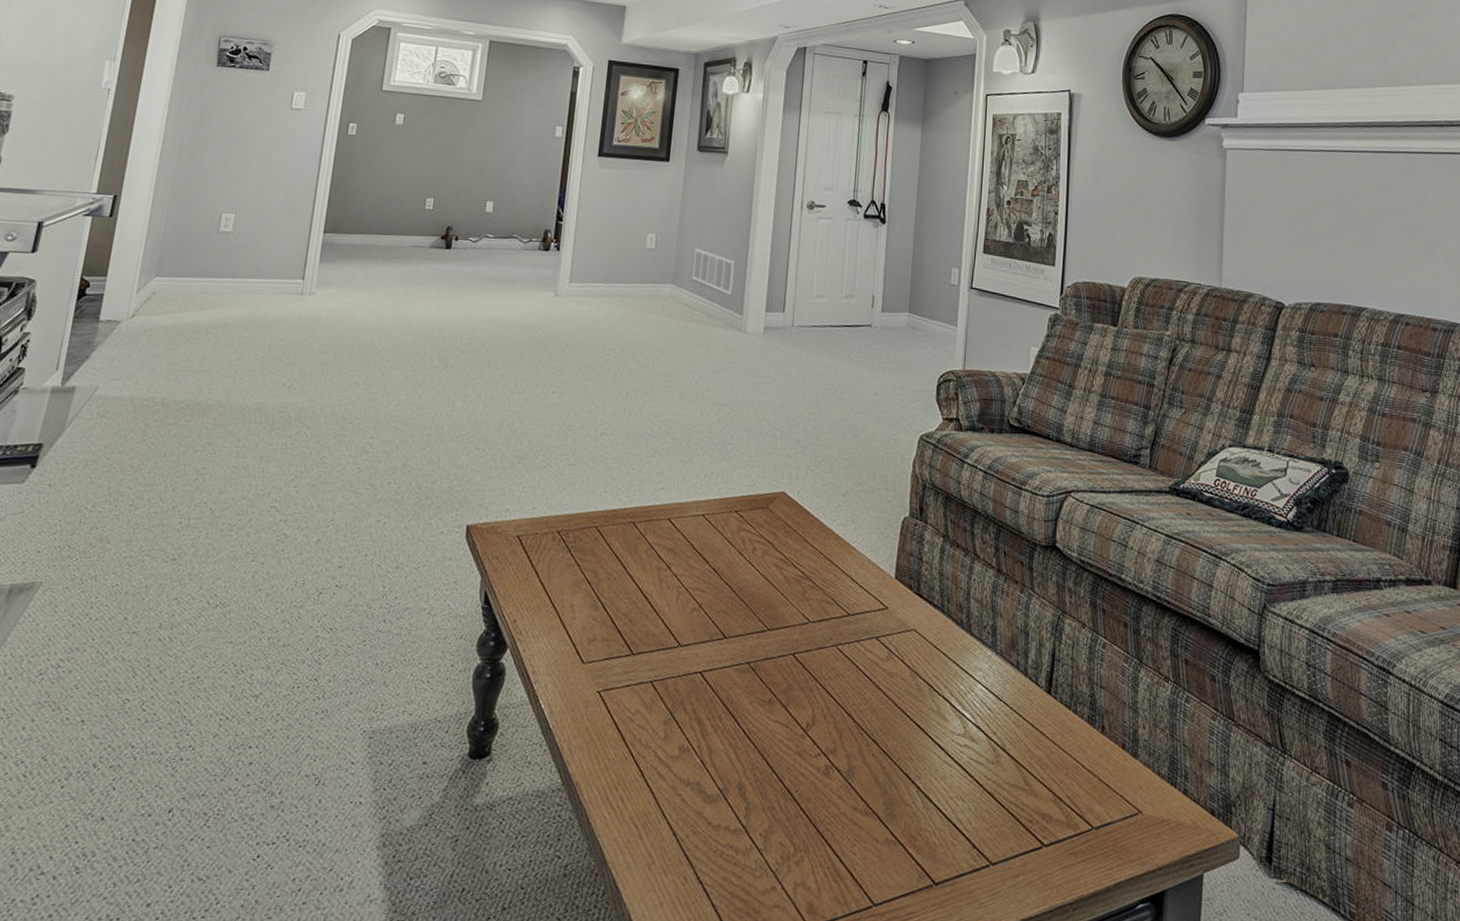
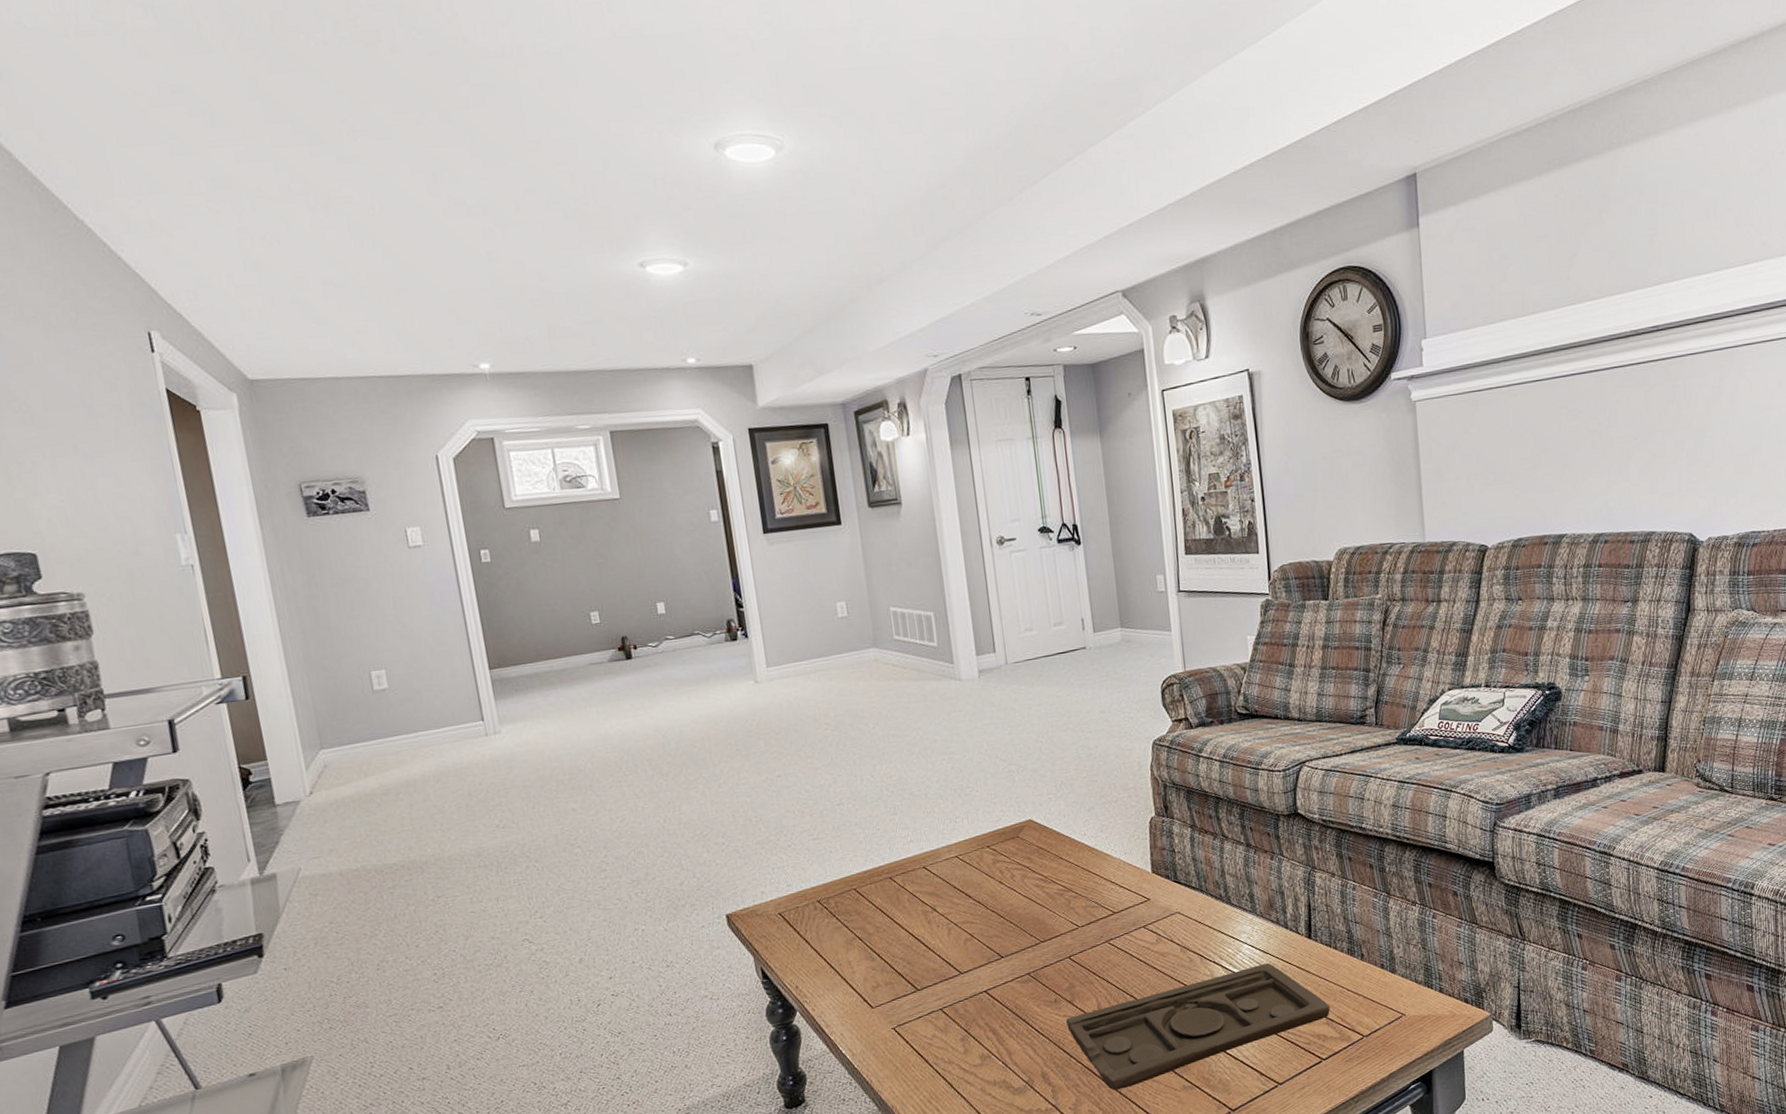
decorative tray: none [776,711,1060,826] -> present [1066,962,1330,1091]

